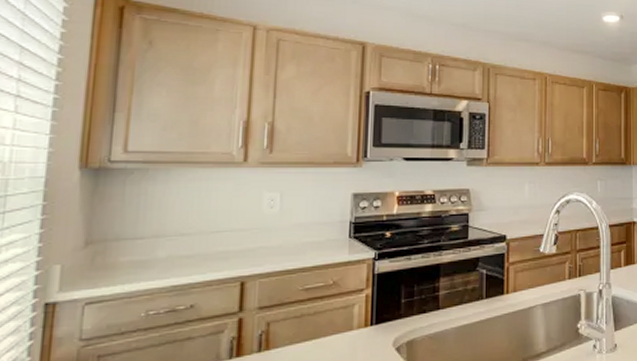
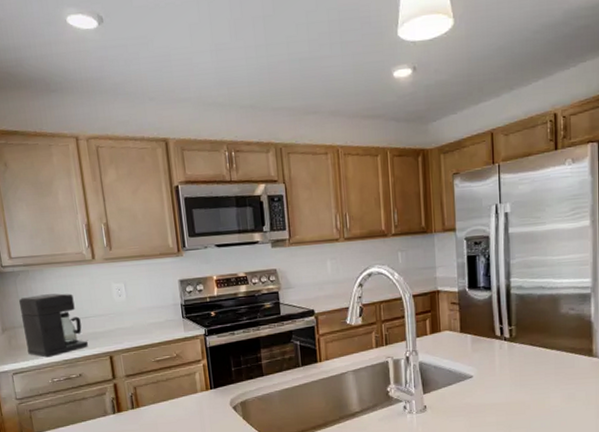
coffee maker: none [118,198,213,282] -> present [18,293,88,358]

